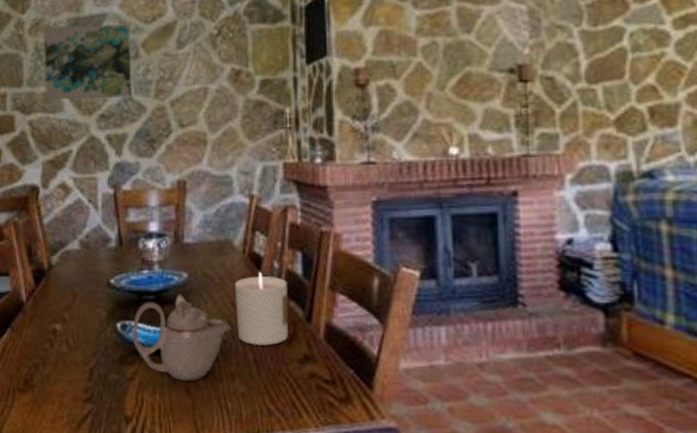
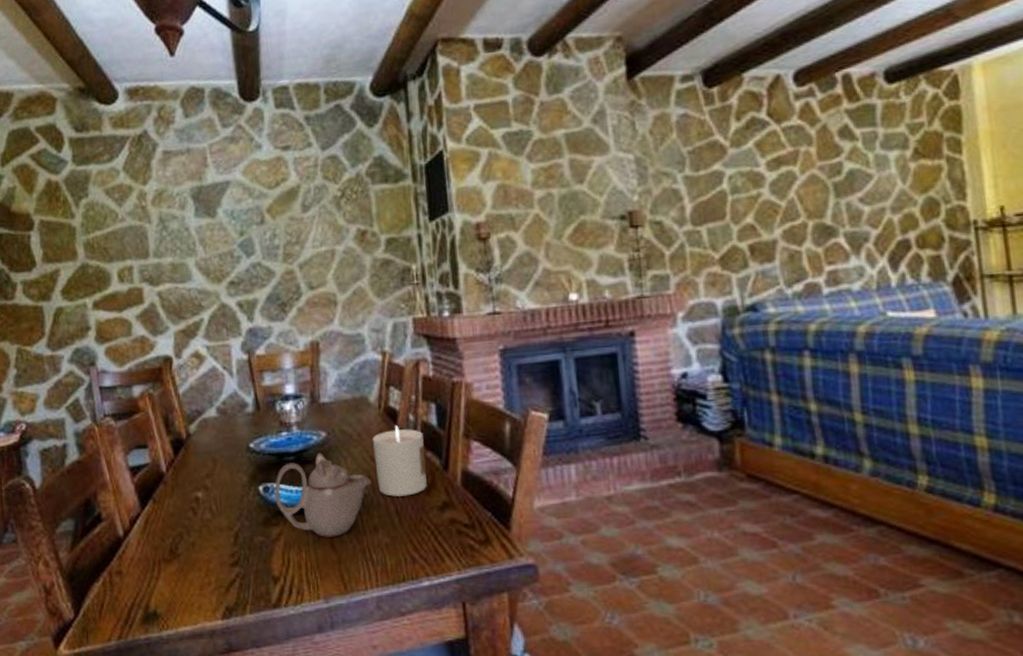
wall art: present [43,24,133,100] -> none [166,190,261,270]

